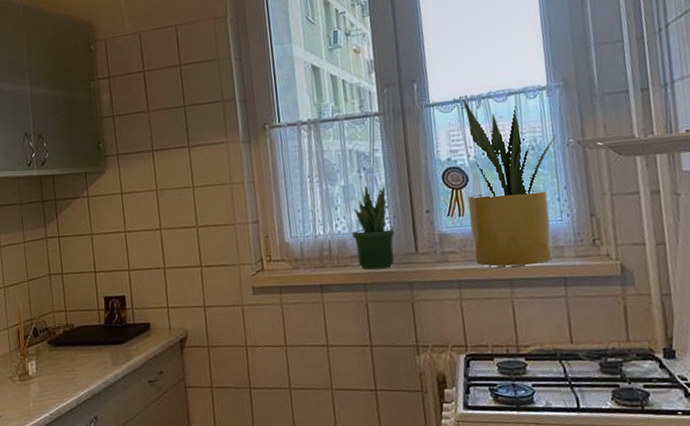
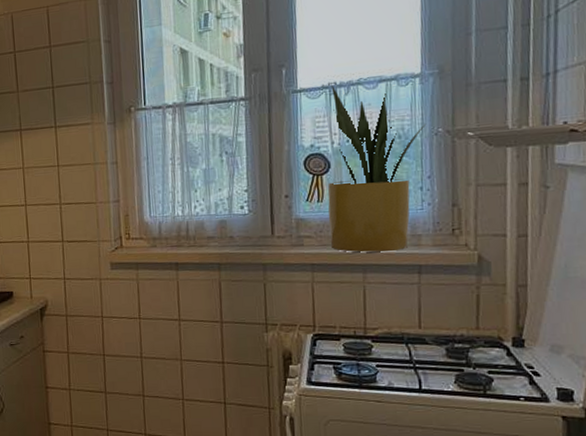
planter: present [352,183,396,271] -> none [210,167,253,252]

